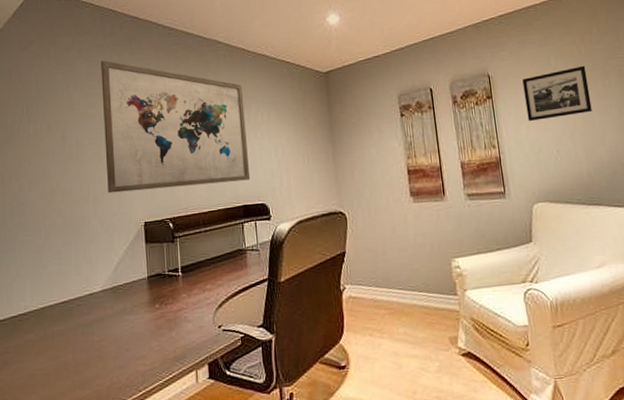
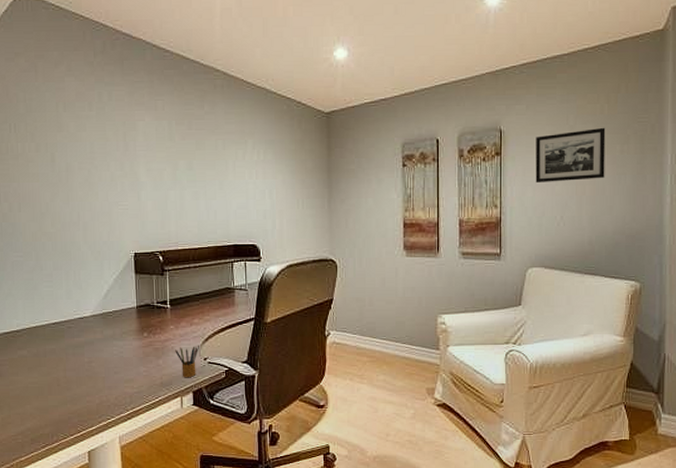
wall art: present [100,60,251,193] -> none [91,80,243,221]
pencil box: none [188,311,214,350] -> present [175,345,200,378]

